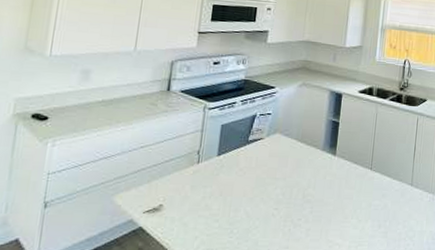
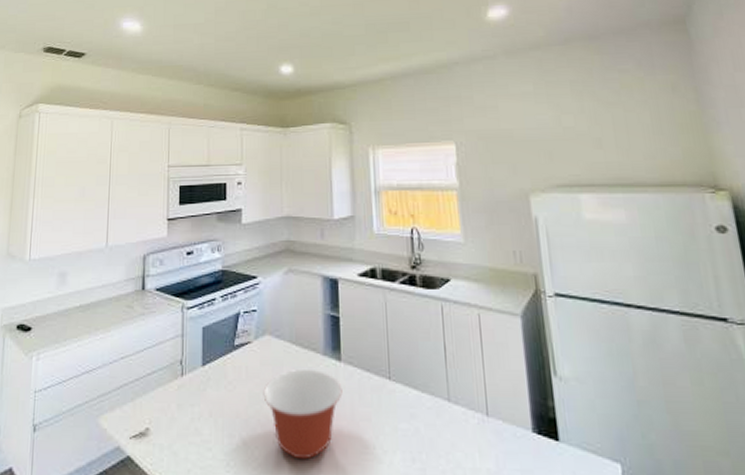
mixing bowl: none [268,161,334,227] -> present [263,370,343,460]

